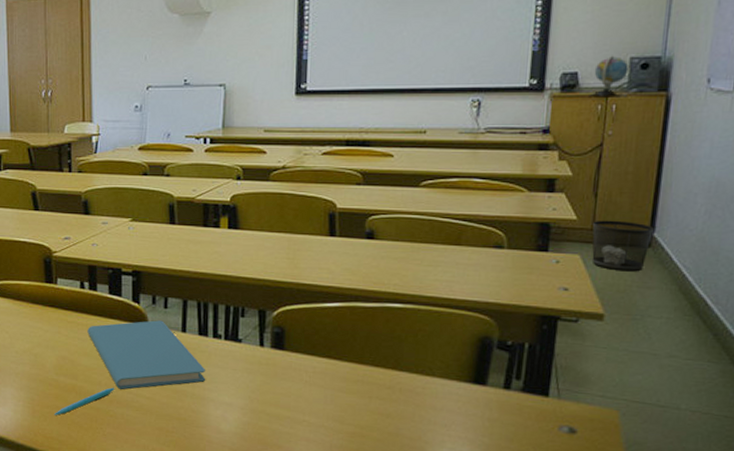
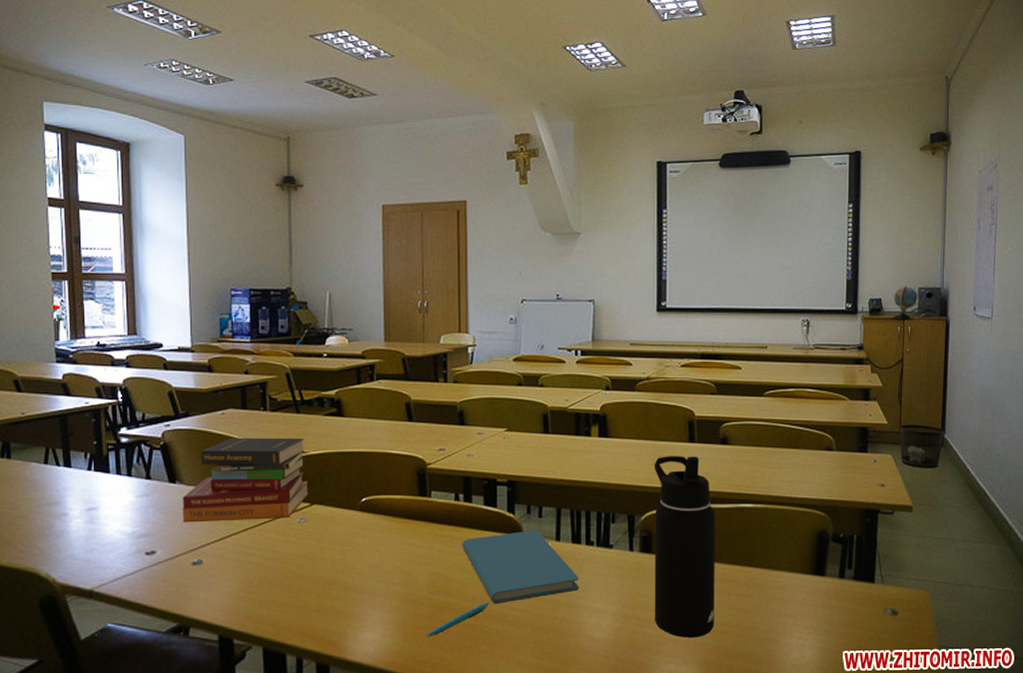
water bottle: none [285,250,358,439] -> present [654,456,716,638]

